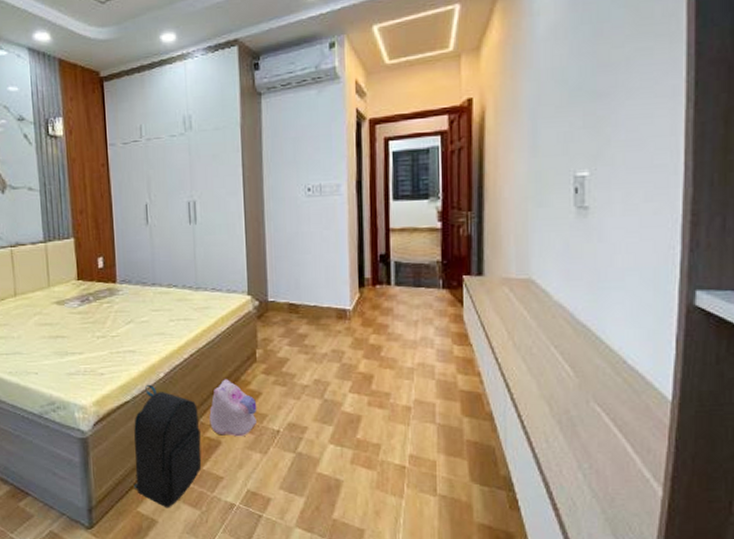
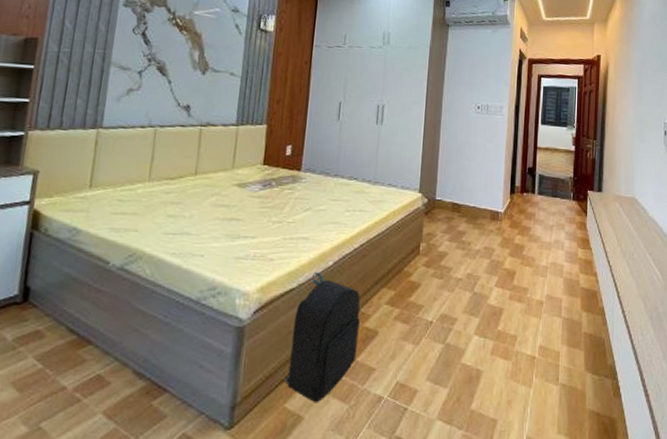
plush toy: present [209,379,257,437] -> none [370,270,416,327]

